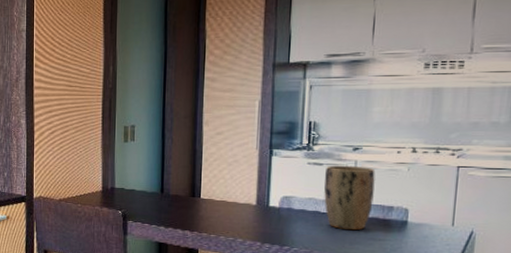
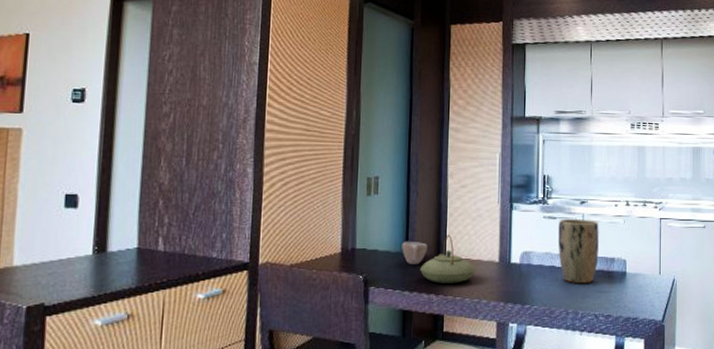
cup: none [157,183,182,204] -> present [402,242,427,265]
teapot: none [175,178,232,222] -> present [420,234,477,283]

